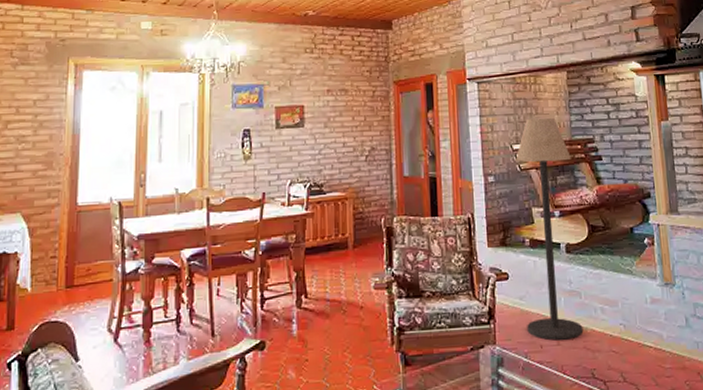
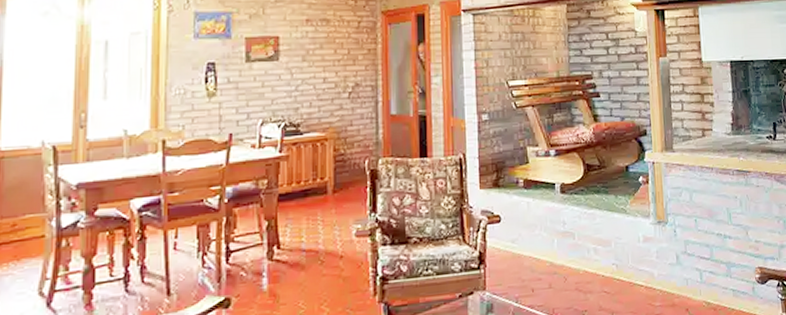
floor lamp: present [515,118,584,341] -> none [511,53,576,284]

